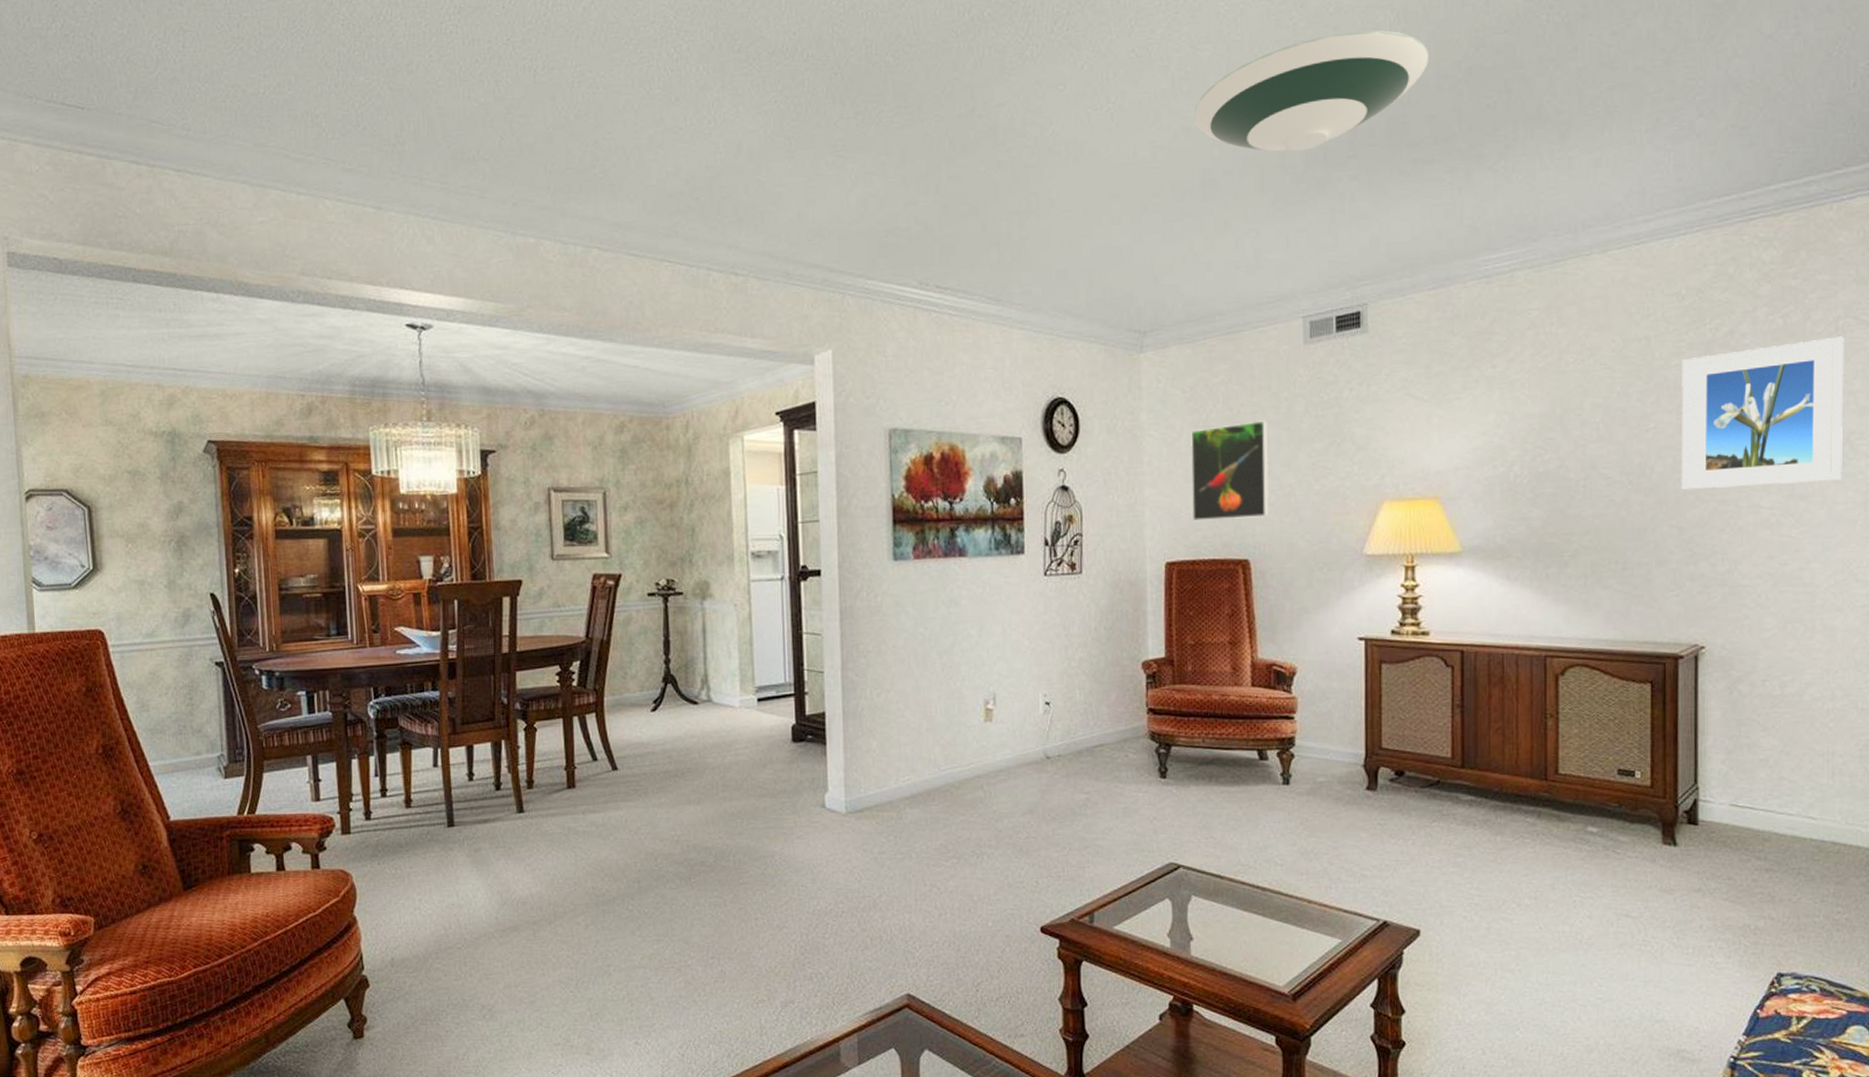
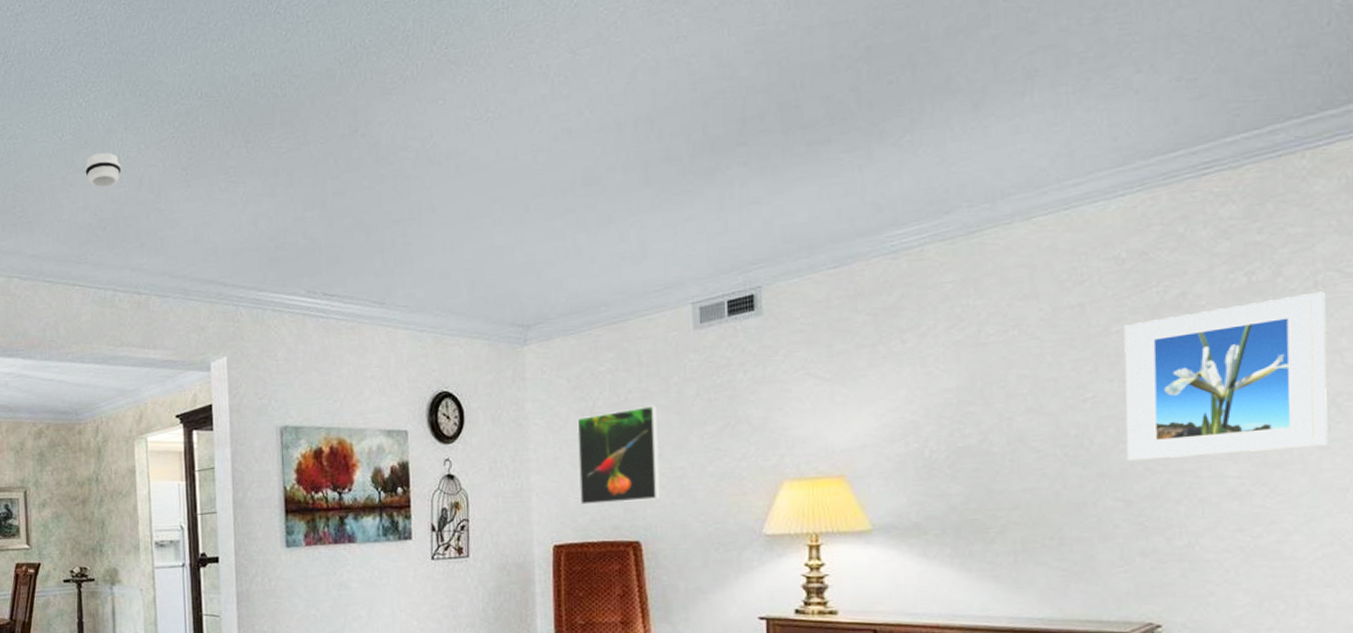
smoke detector: none [676,112,717,153] -> present [85,152,121,188]
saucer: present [1193,30,1430,151] -> none [574,17,824,146]

